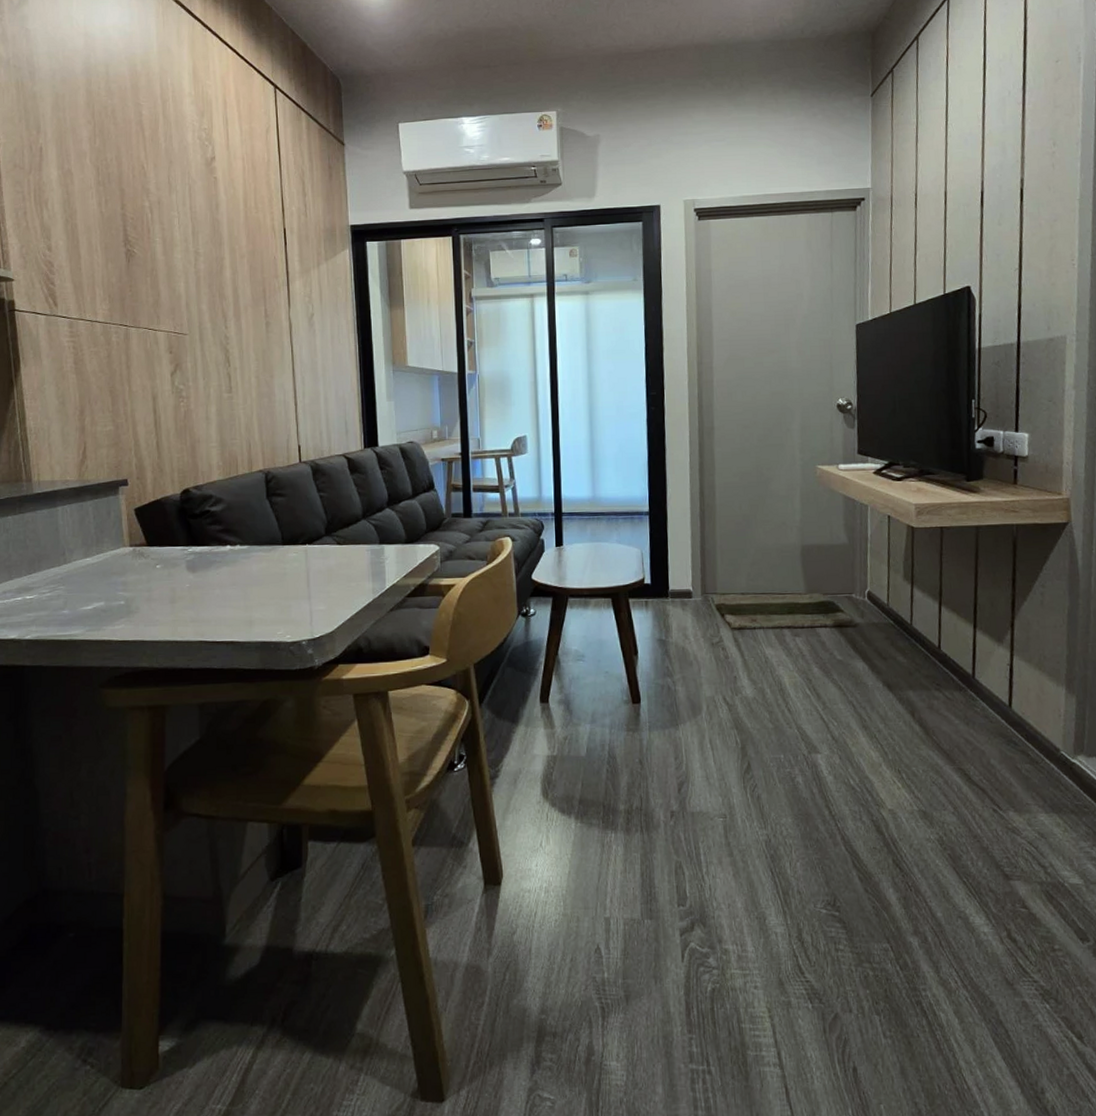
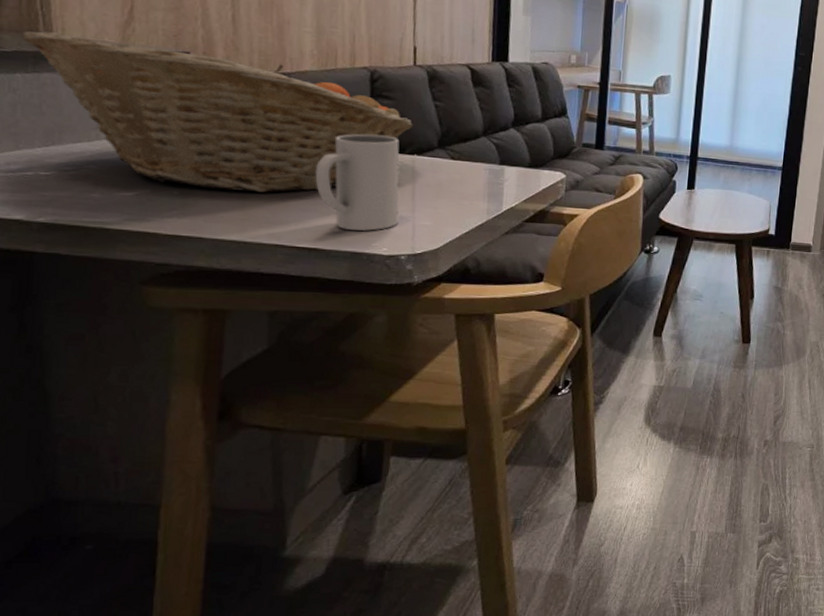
fruit basket: none [11,478,304,596] -> present [21,31,414,193]
mug: none [227,530,298,621] -> present [315,134,400,231]

